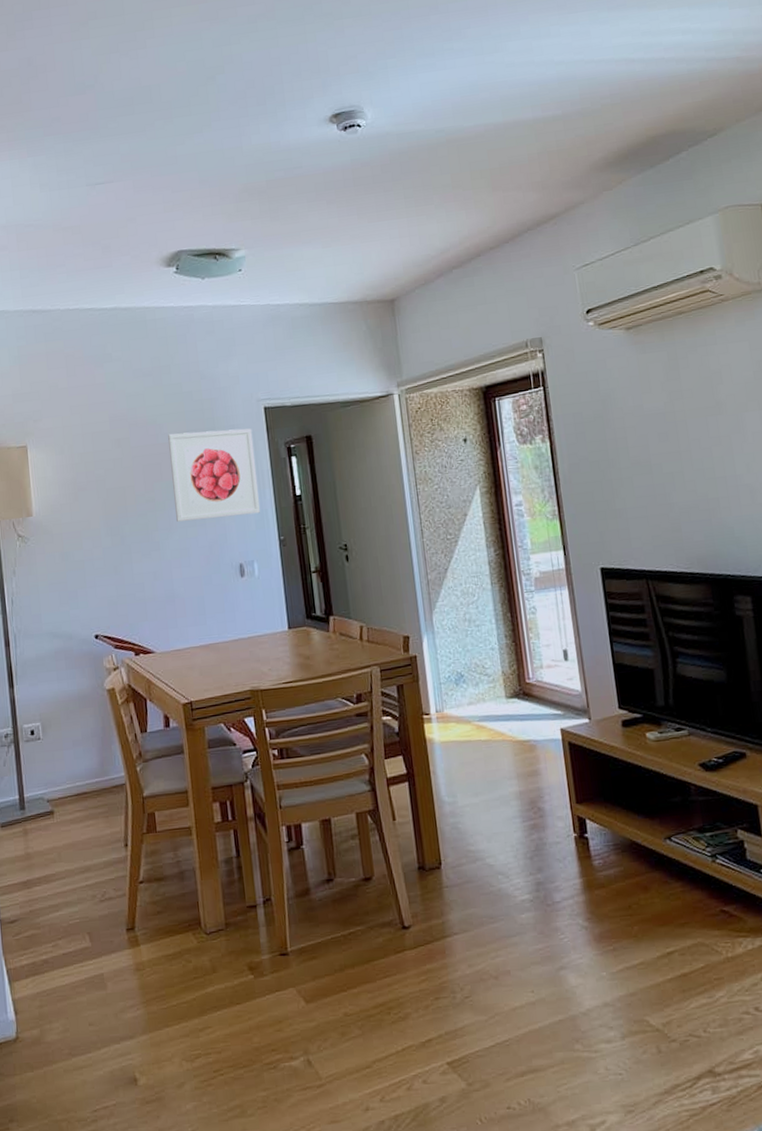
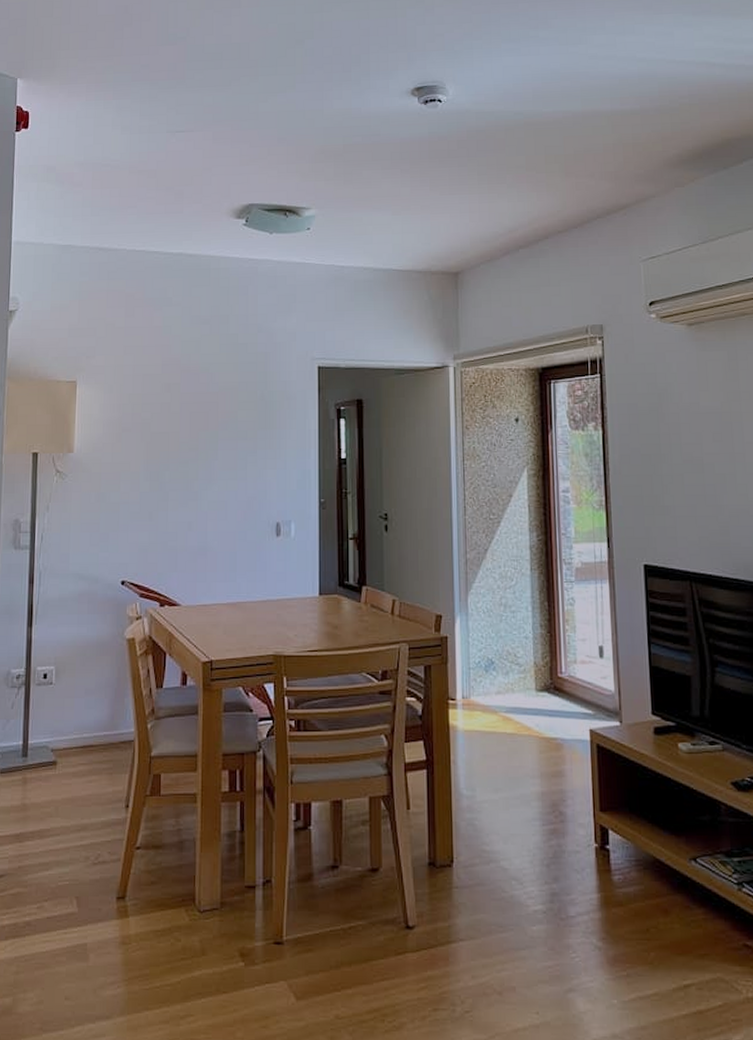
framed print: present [168,428,260,522] -> none [218,384,304,474]

